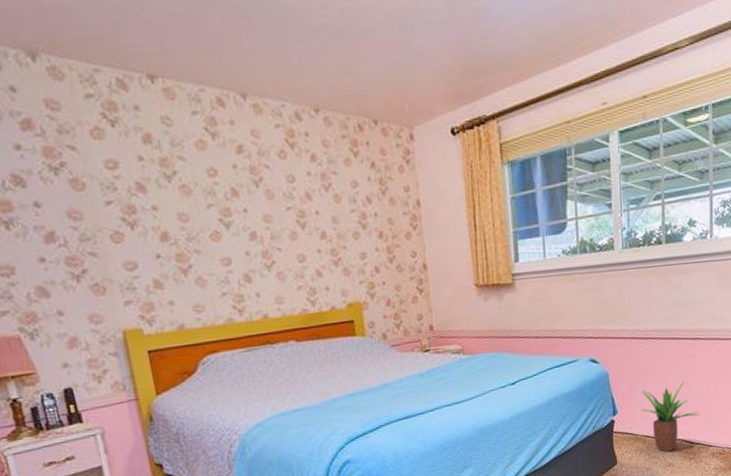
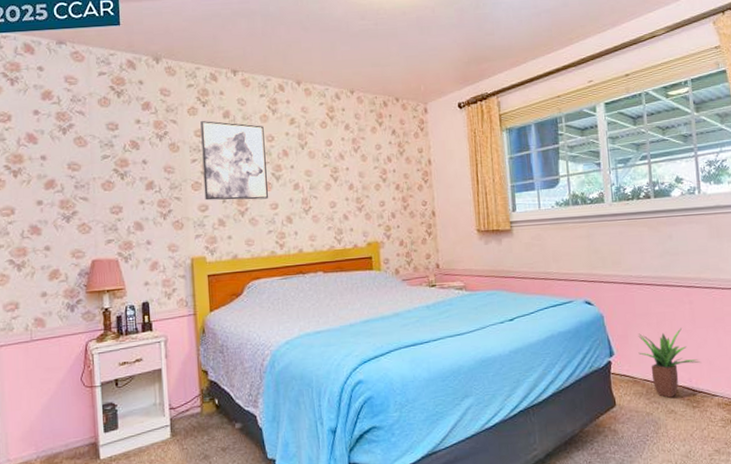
wall art: none [111,146,217,256] -> present [200,120,268,201]

